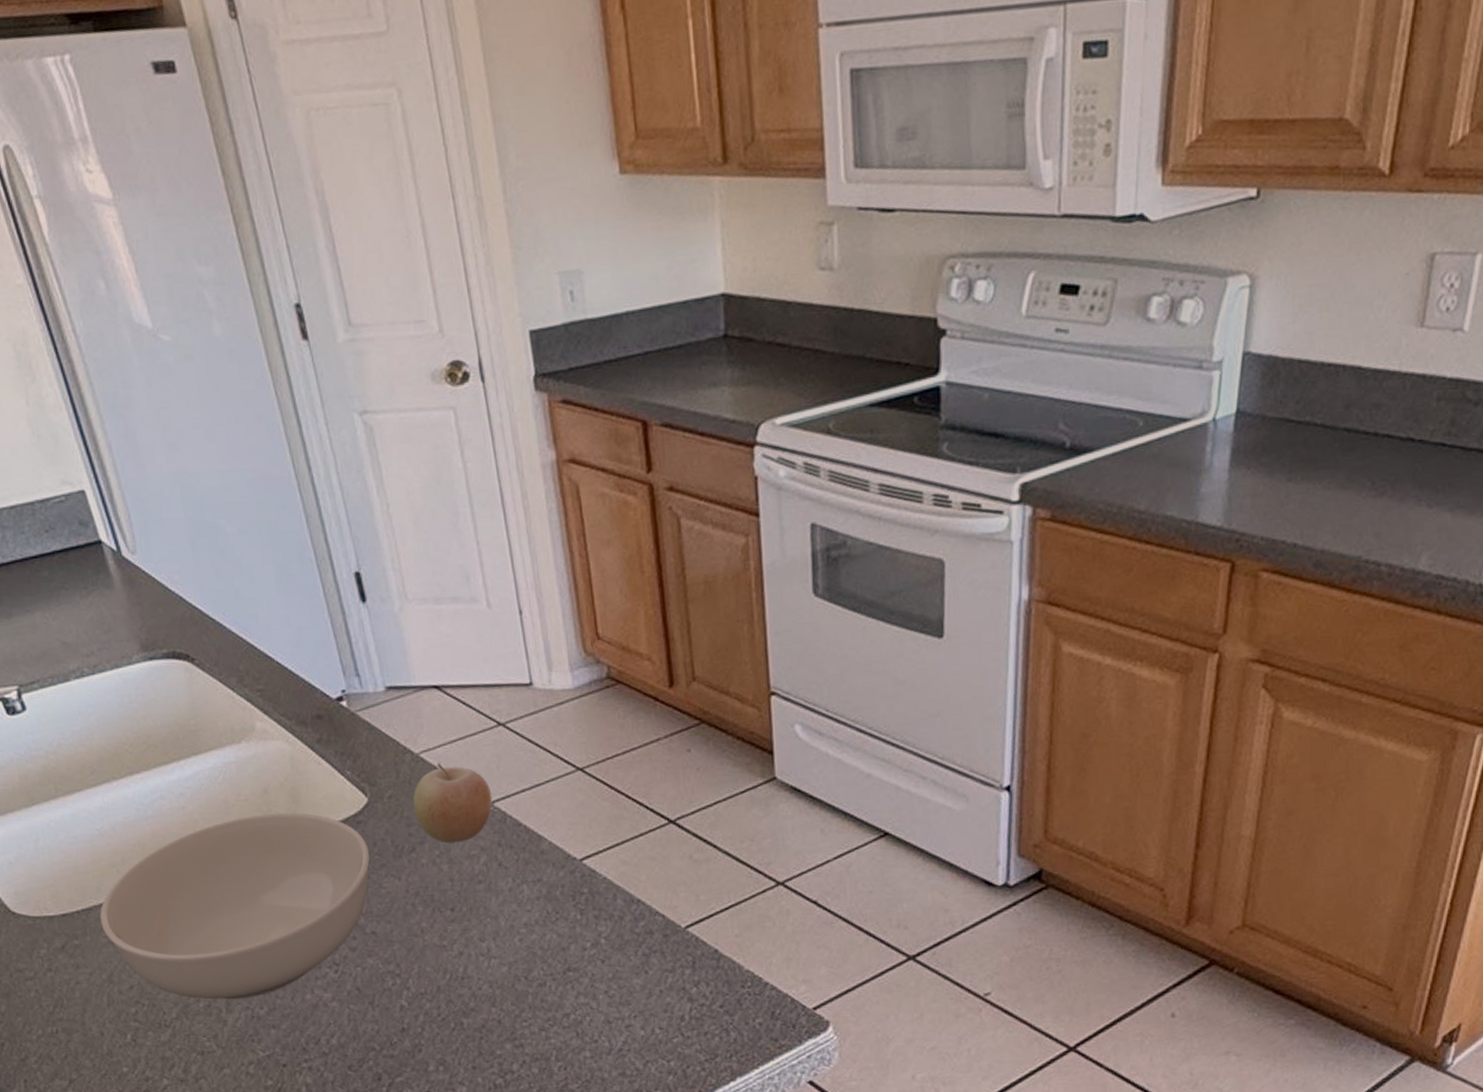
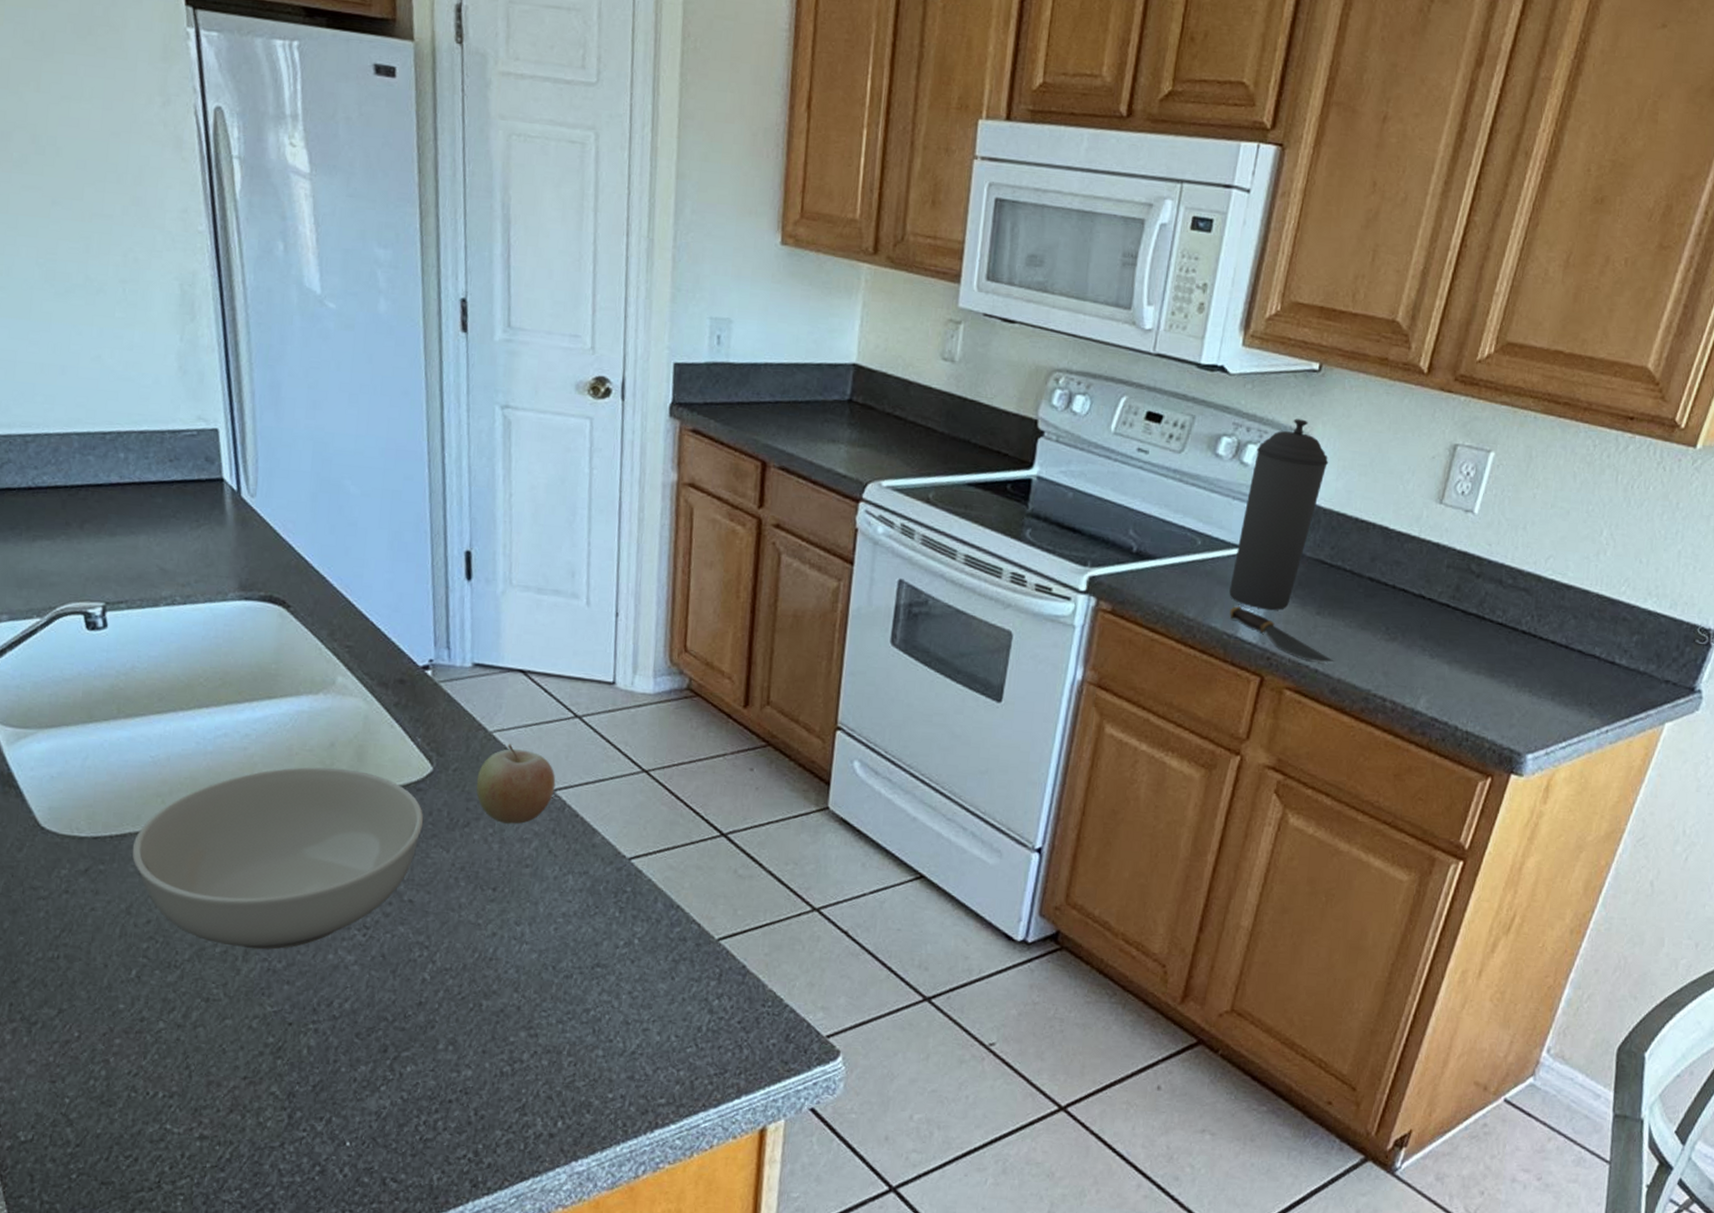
canister: none [1183,258,1282,486] -> present [1229,418,1329,610]
knife: none [1186,488,1316,535] -> present [1230,606,1336,663]

